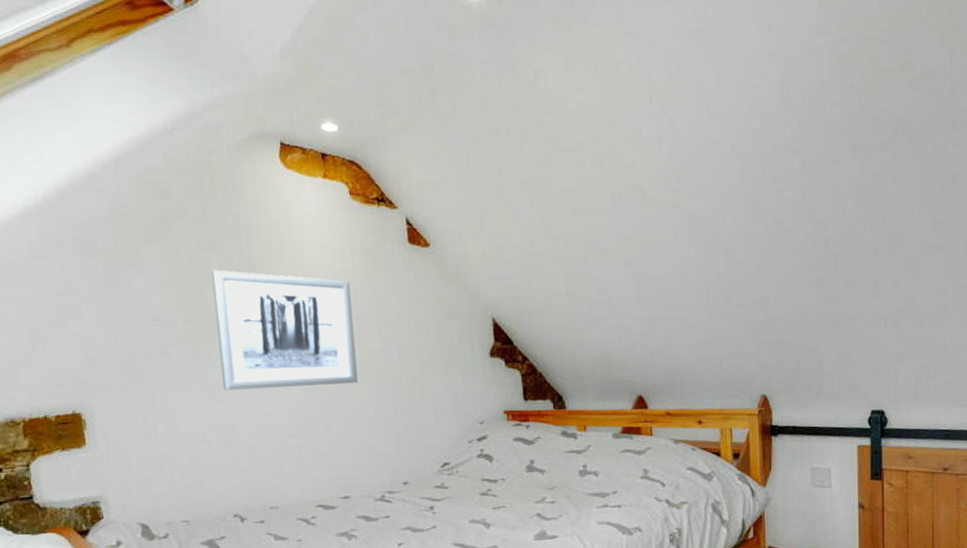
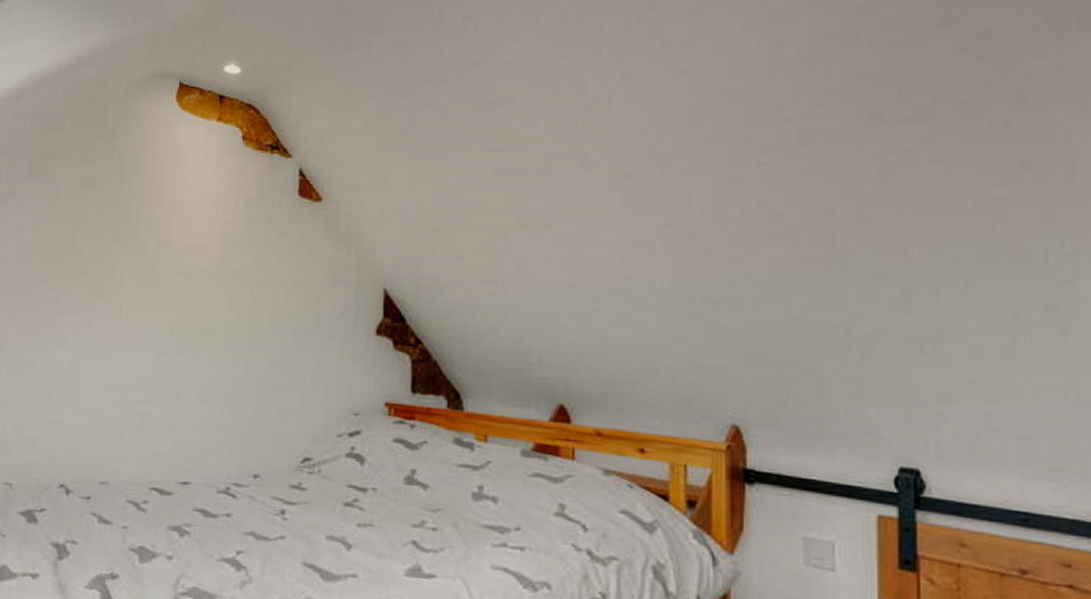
wall art: present [211,269,358,391] -> none [75,209,228,349]

